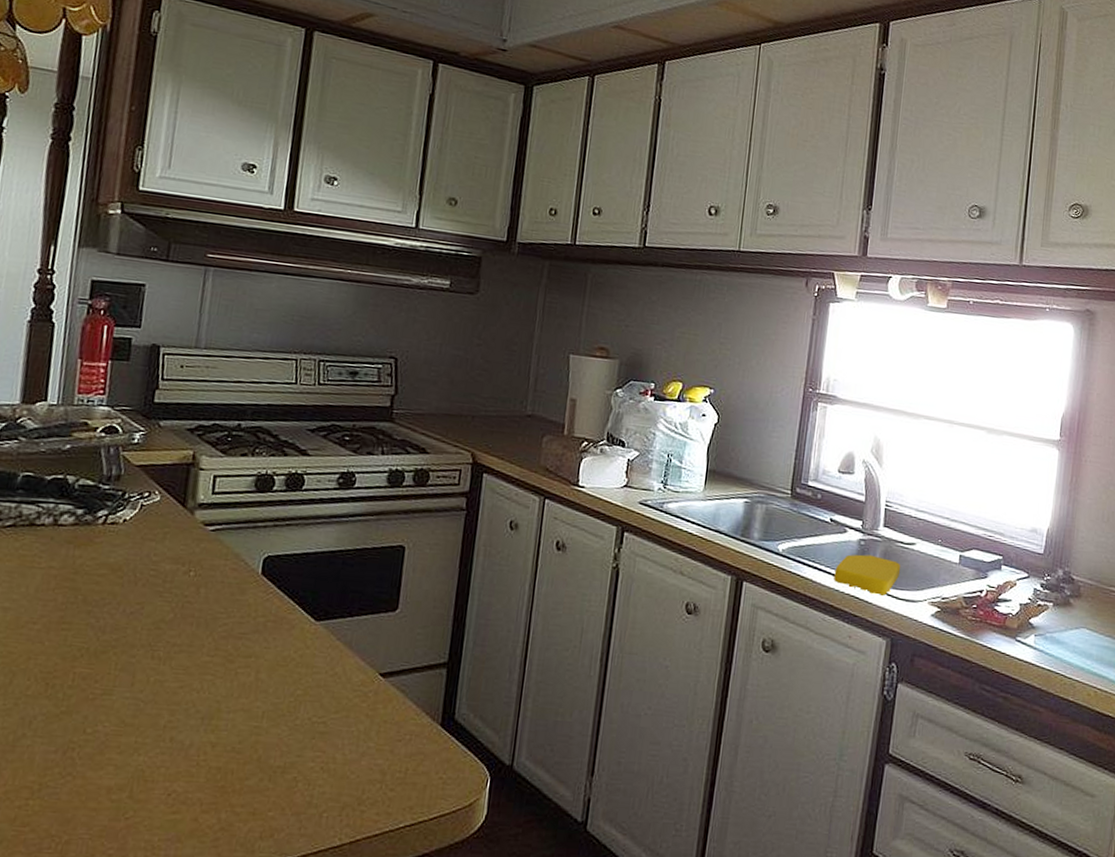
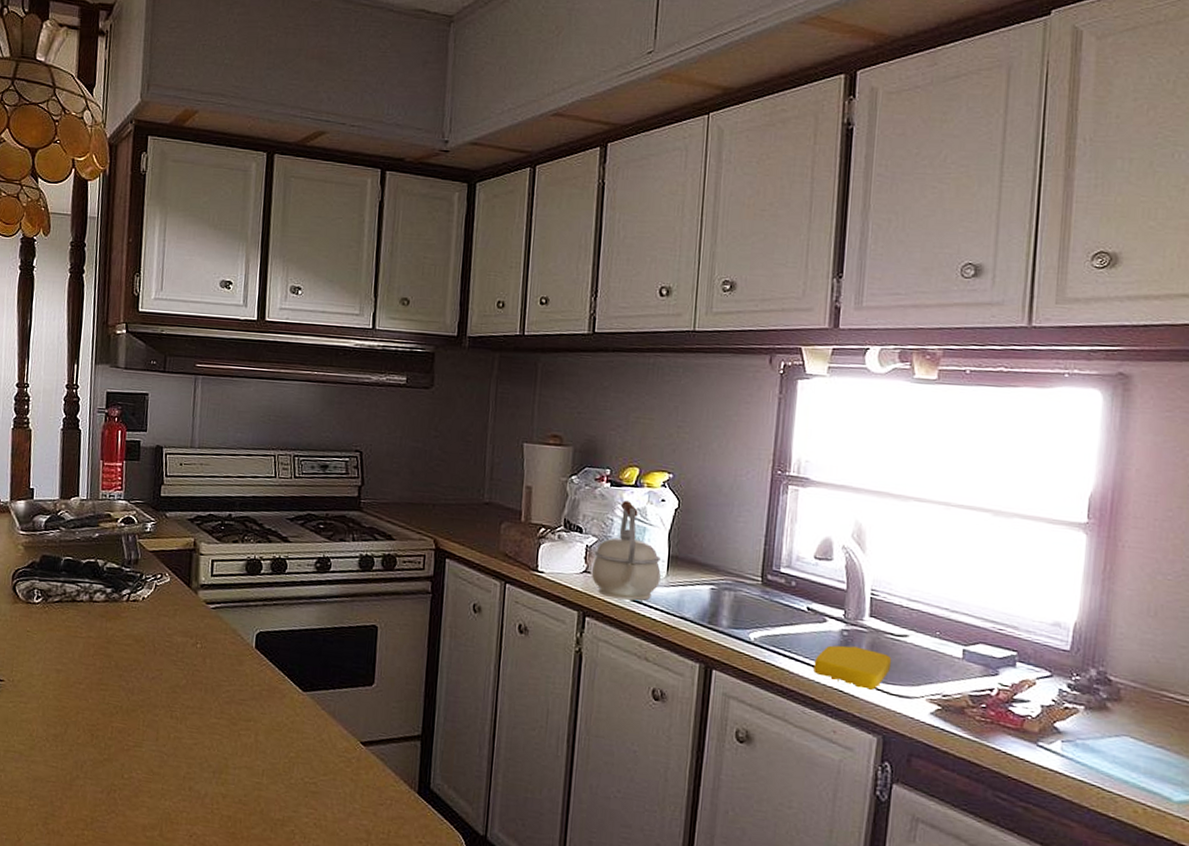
kettle: none [630,415,699,516] -> present [590,500,661,602]

